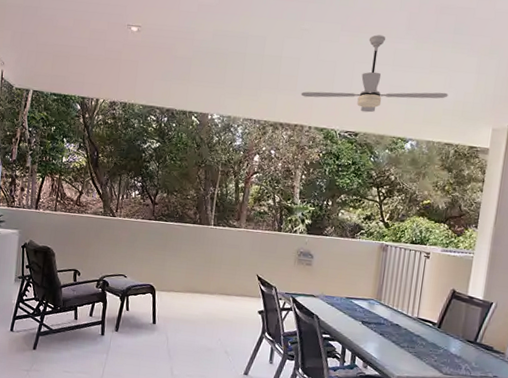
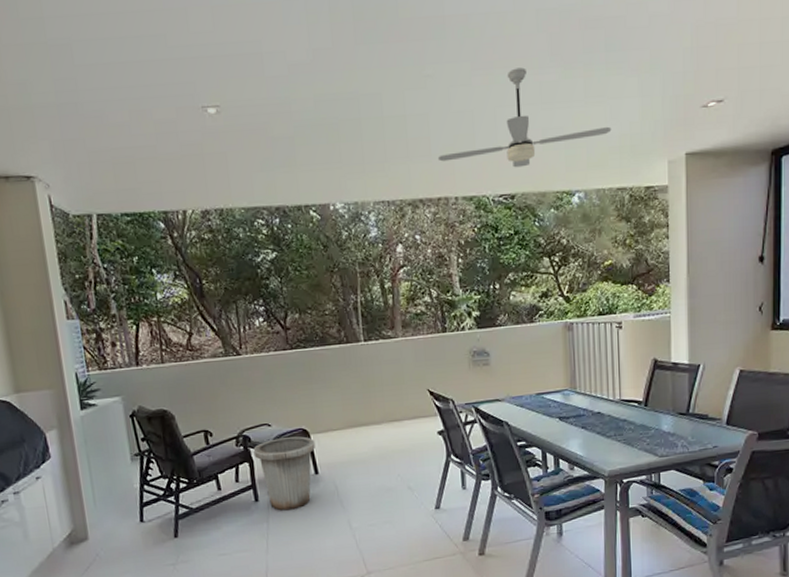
trash can: none [108,288,158,349] -> present [253,436,315,511]

